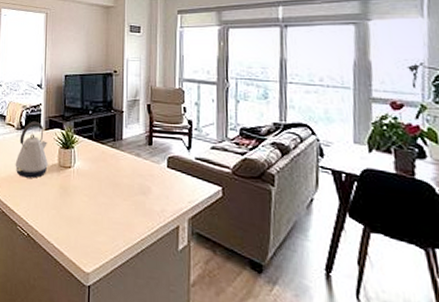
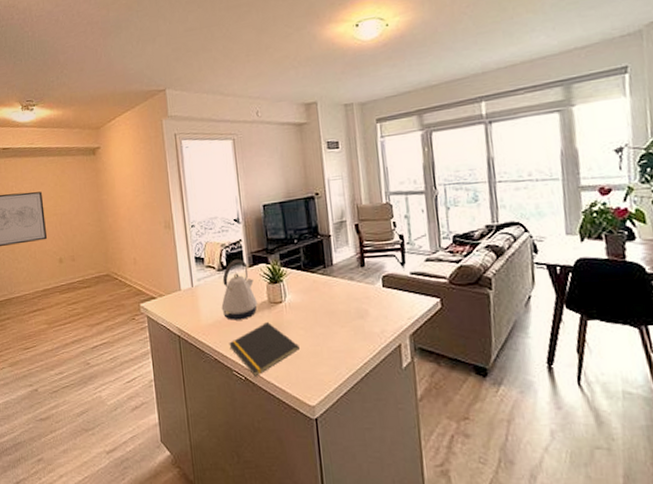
notepad: none [17,184,81,235] -> present [229,322,299,377]

